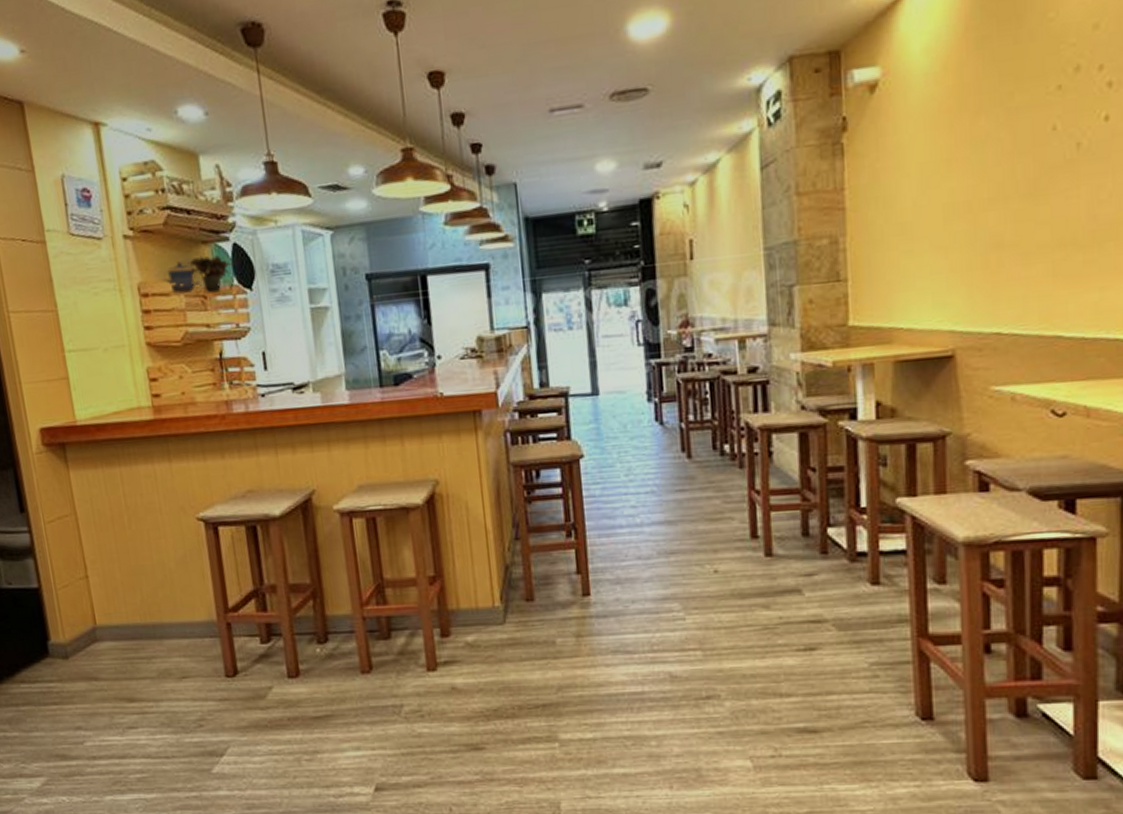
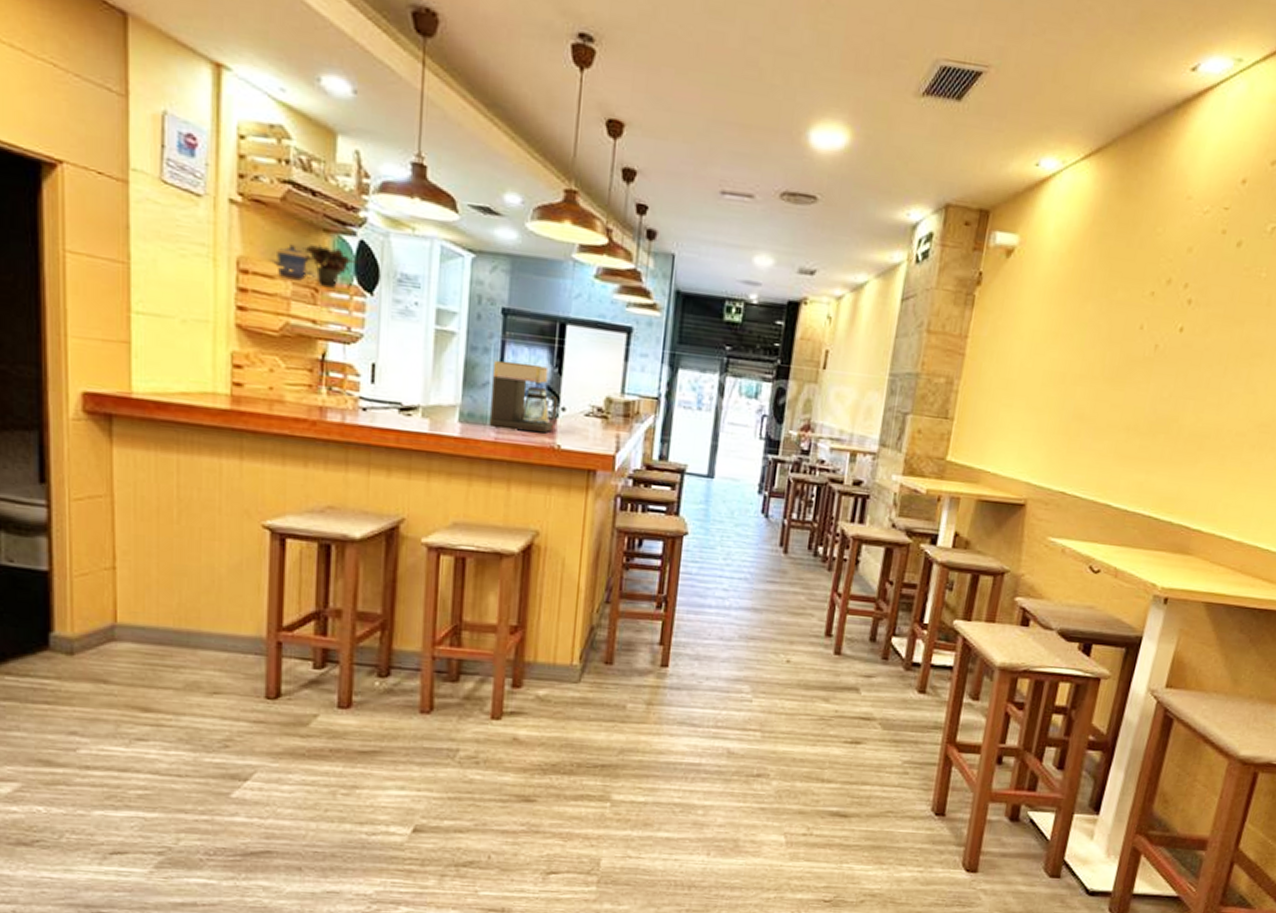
coffee maker: none [368,319,434,389] -> present [489,360,558,433]

